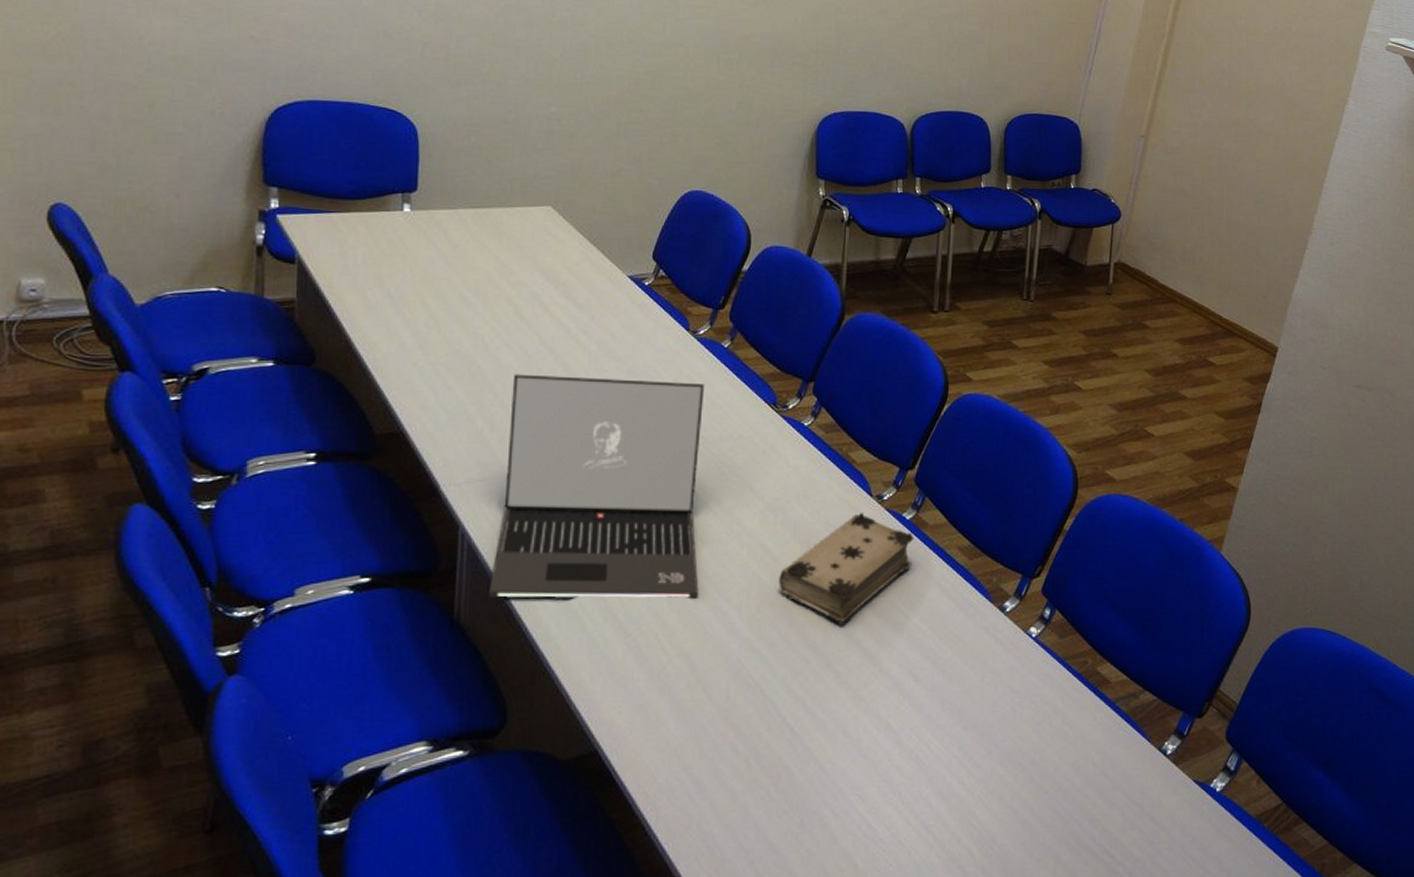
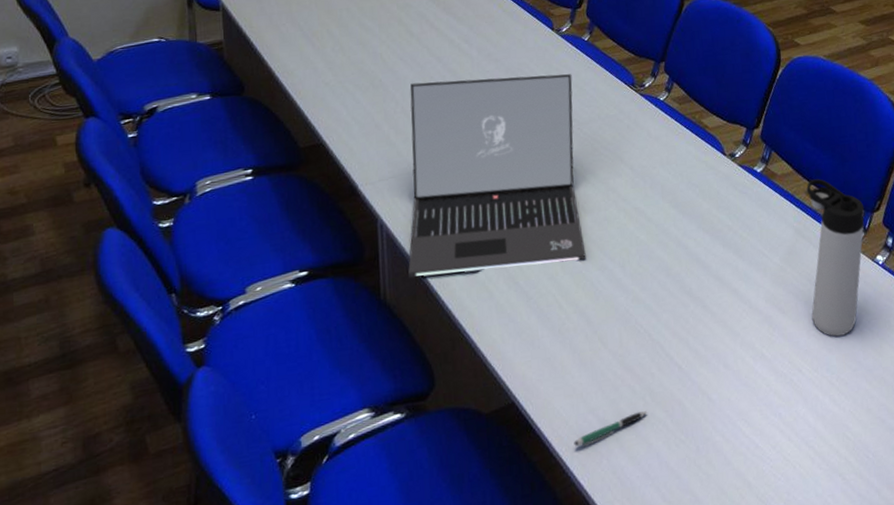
pen: none [661,775,750,807] -> present [573,411,648,446]
book: present [779,513,914,626] -> none [653,171,767,272]
thermos bottle: none [949,534,1023,713] -> present [806,178,864,337]

